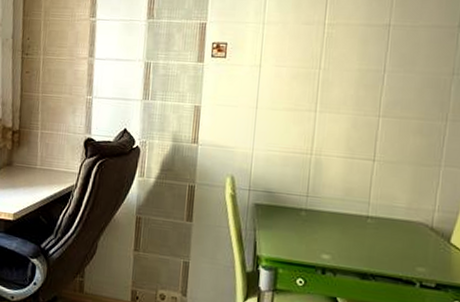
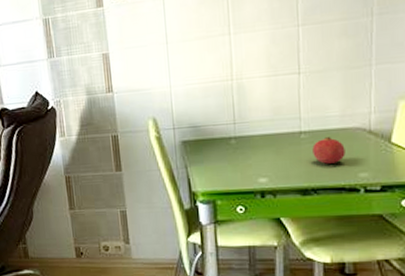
fruit: none [376,226,407,253] -> present [312,137,346,164]

